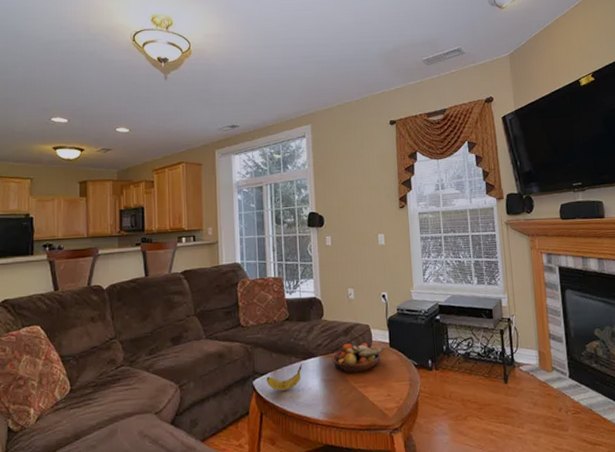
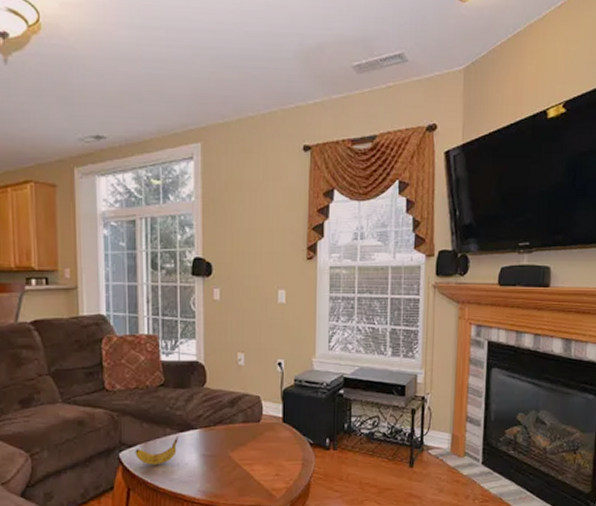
fruit bowl: present [331,343,383,373] -> none [213,416,275,449]

